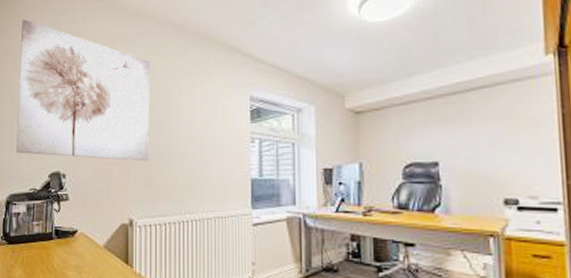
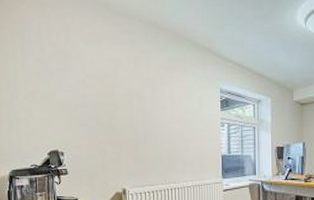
wall art: present [16,19,151,161] -> none [10,10,137,141]

